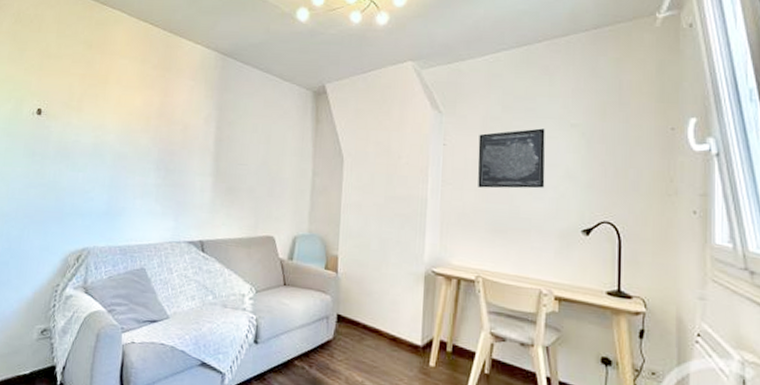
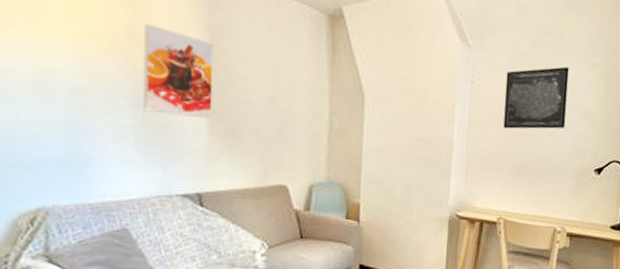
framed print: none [165,104,221,179] -> present [143,23,214,119]

